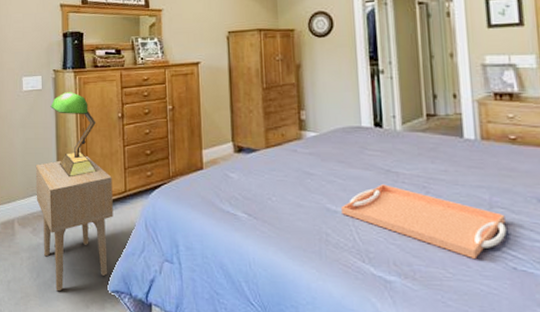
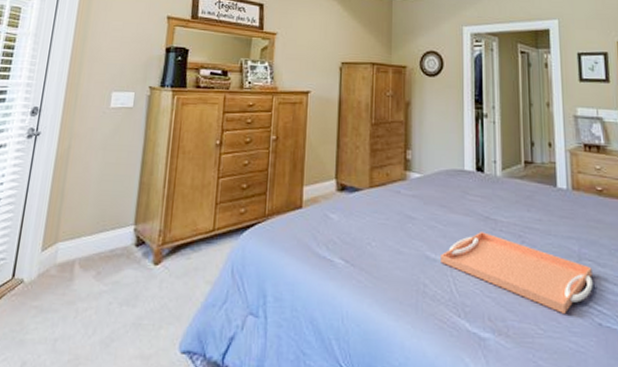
side table: present [35,156,113,291] -> none [106,187,200,351]
table lamp: present [50,92,97,178] -> none [140,113,190,211]

